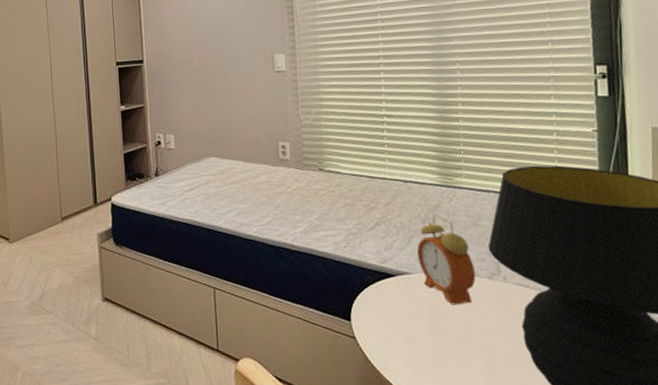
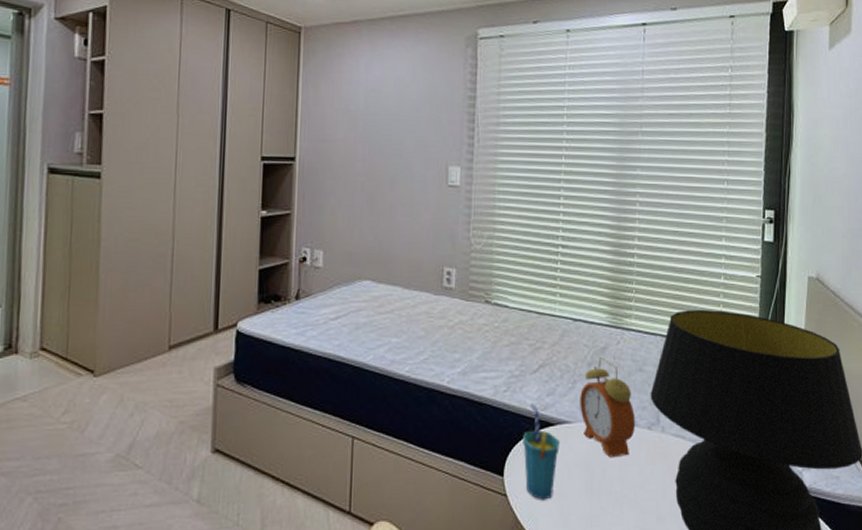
cup: none [365,257,402,343] -> present [522,403,560,500]

